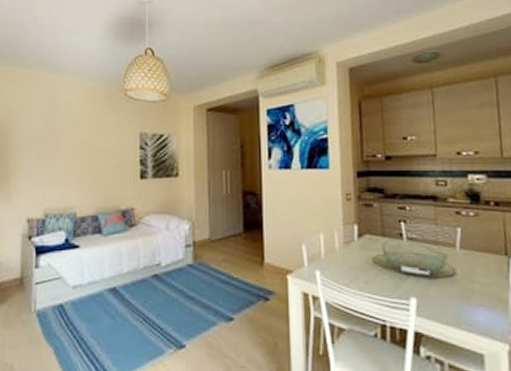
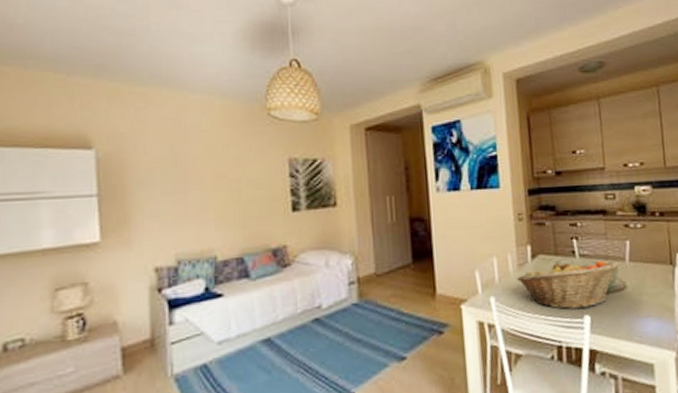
fruit basket: none [342,242,451,291] -> present [517,261,621,310]

